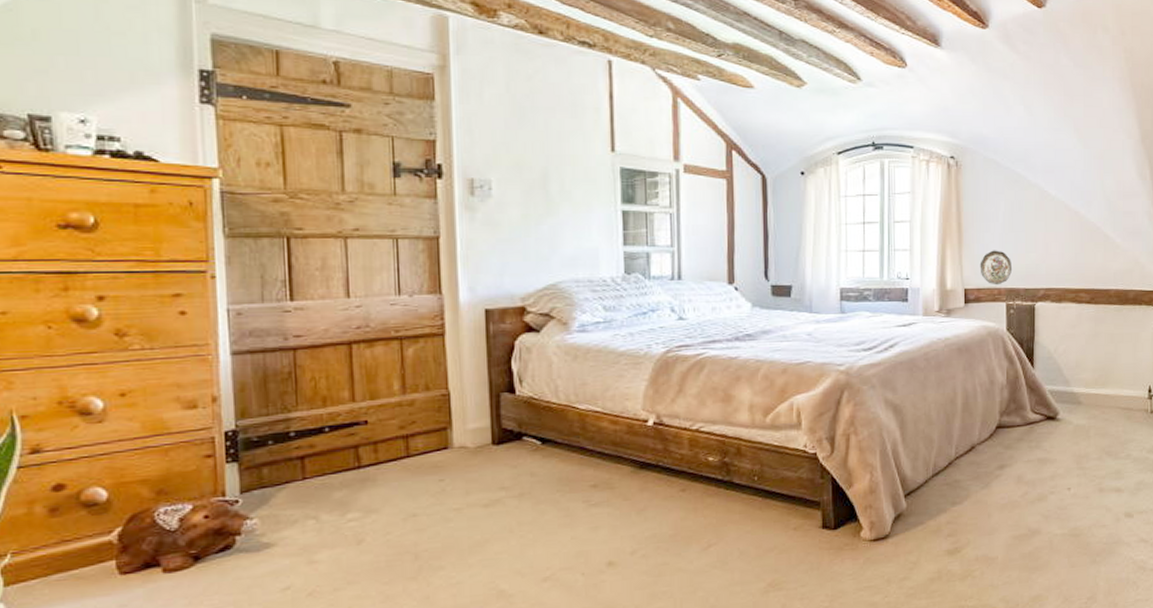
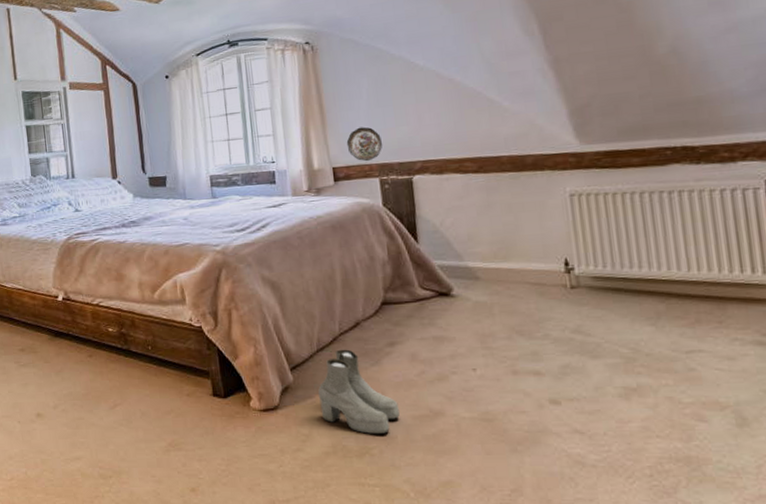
boots: none [930,473,1002,557] -> present [318,349,400,434]

